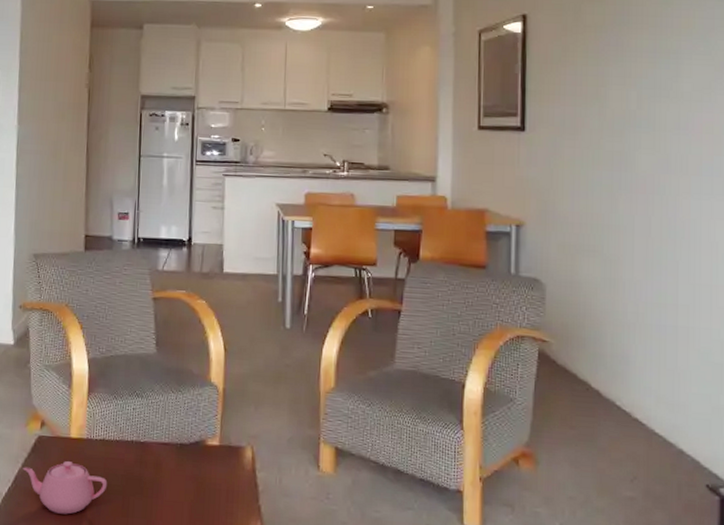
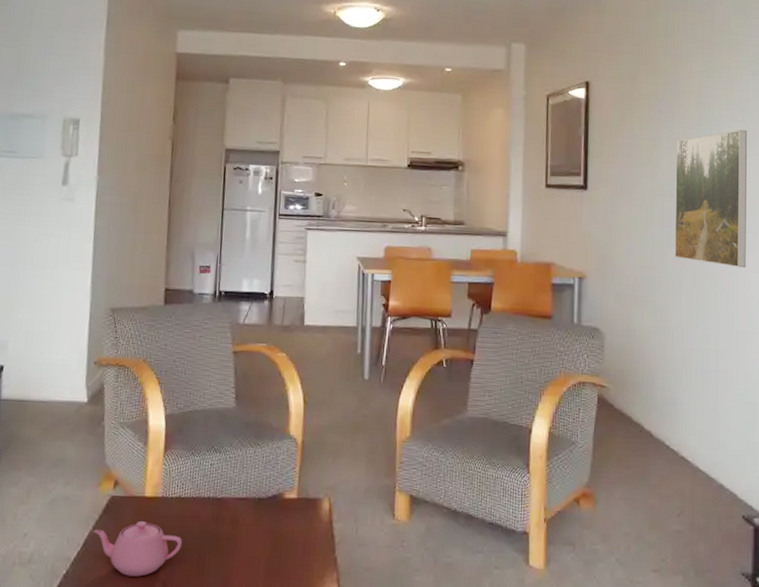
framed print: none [625,62,712,215] -> present [674,129,747,268]

